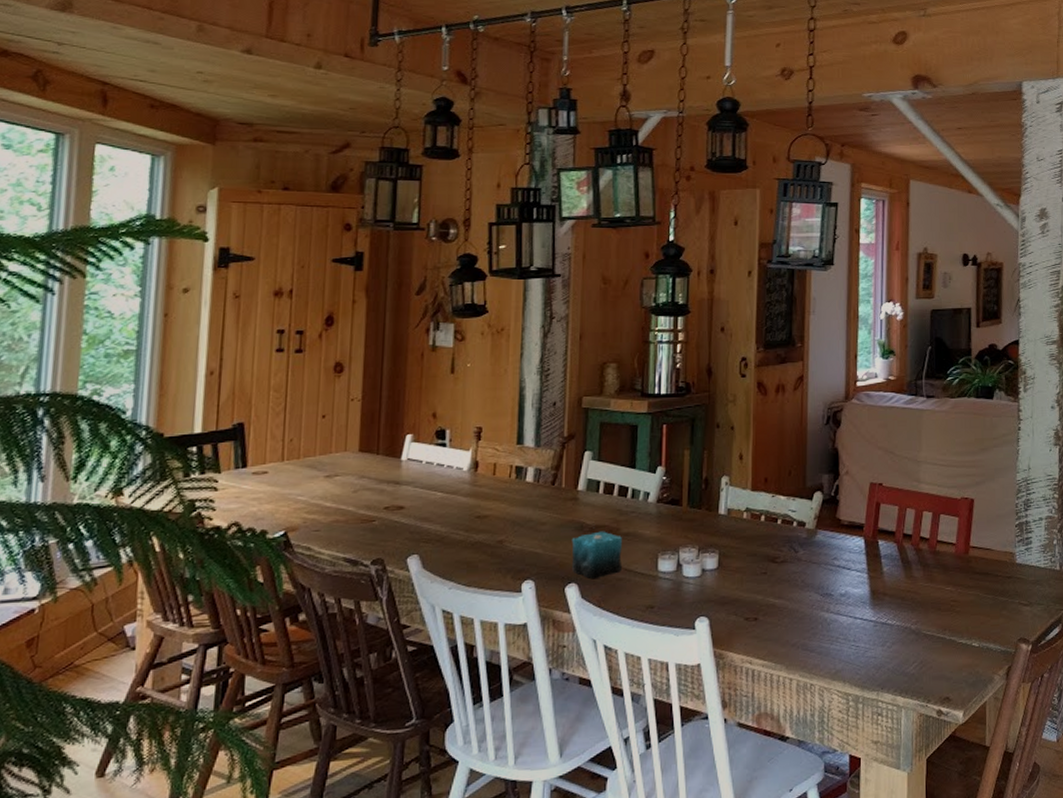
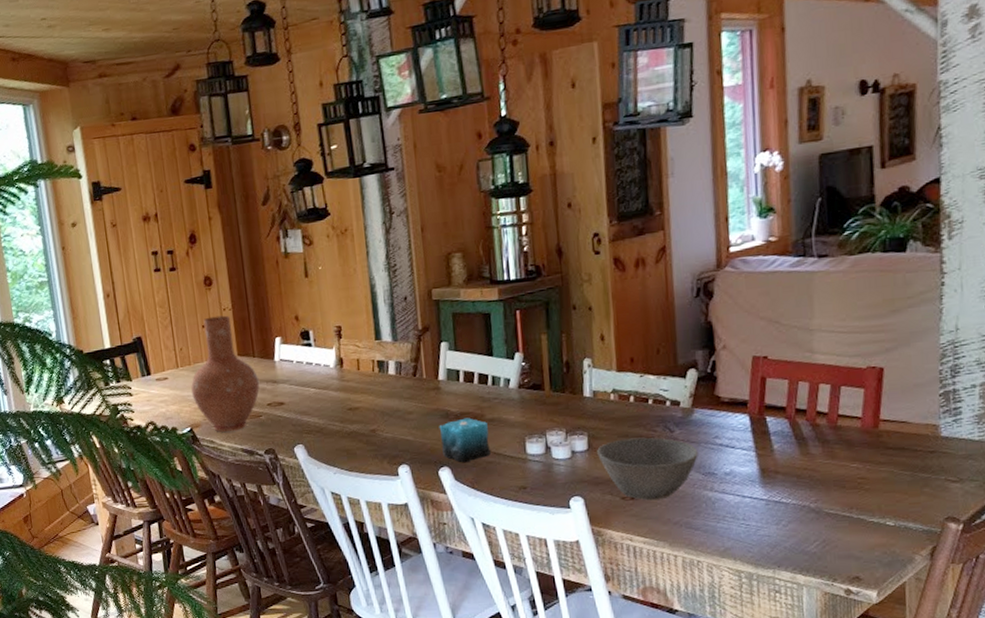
vase: none [294,406,380,537] -> present [191,315,260,432]
bowl: none [726,557,818,622] -> present [597,437,698,501]

